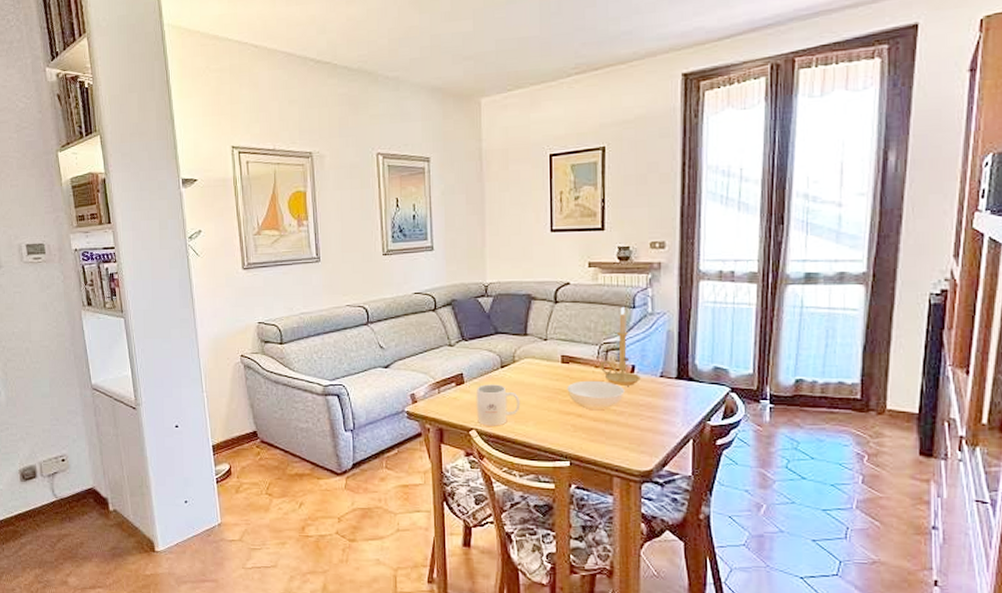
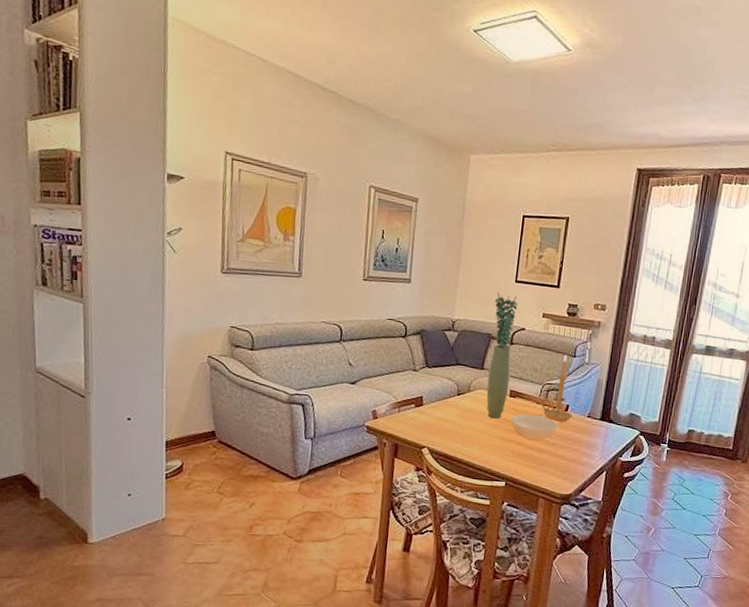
mug: present [475,384,521,426] -> none [430,408,471,447]
vase: none [530,246,559,390] -> present [486,292,518,419]

